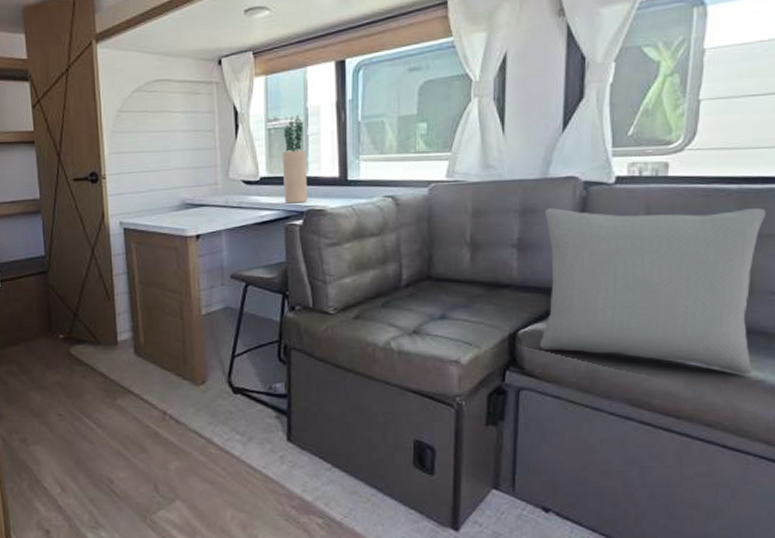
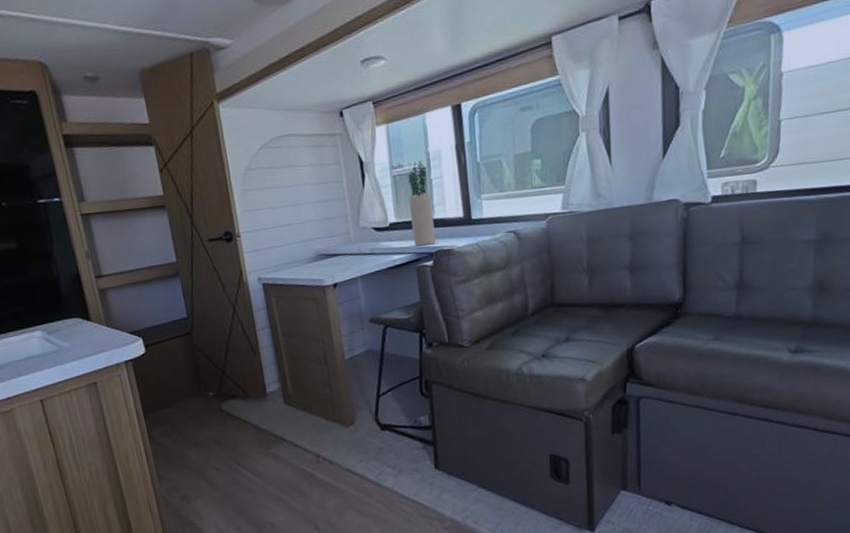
pillow: present [539,208,766,375] -> none [652,215,841,365]

